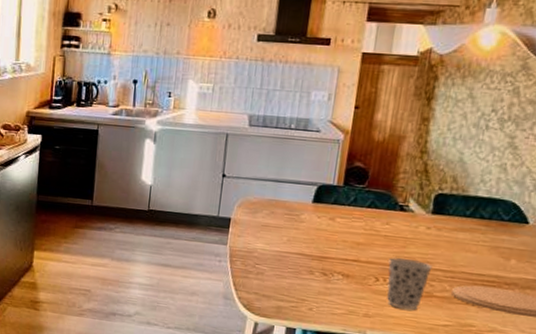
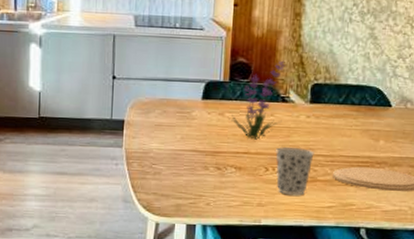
plant: none [339,167,407,248] -> present [229,60,285,140]

